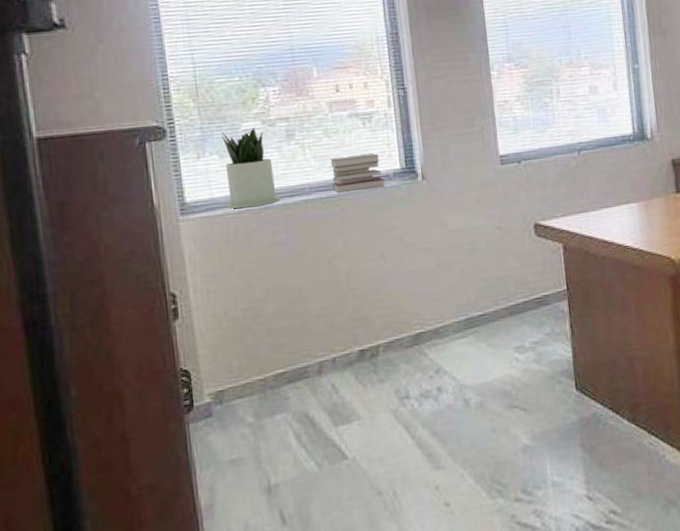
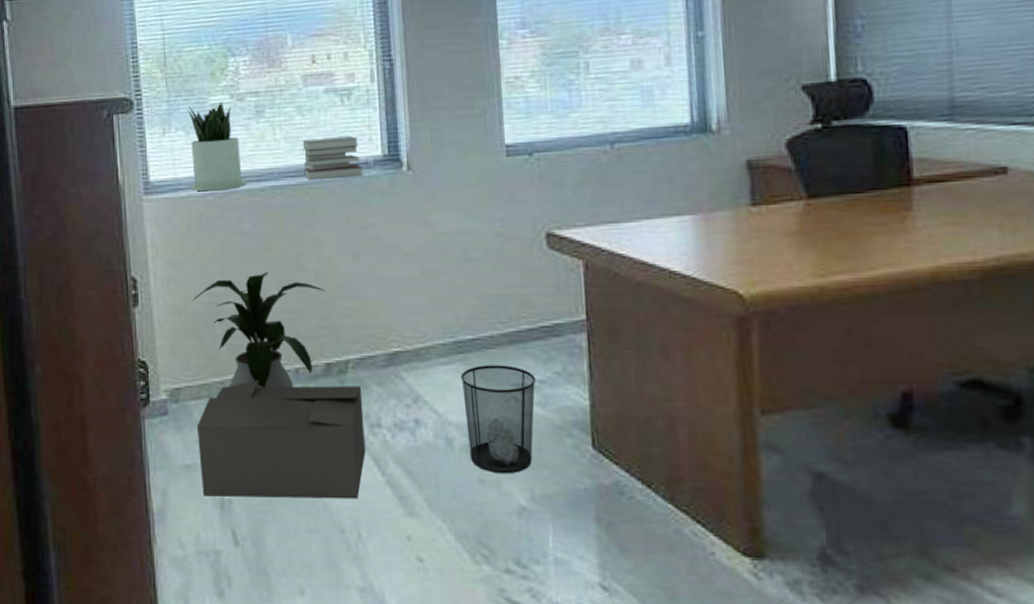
house plant: none [232,276,356,382] -> present [192,272,325,387]
cardboard box: none [242,365,398,485] -> present [197,379,366,499]
waste bin: none [473,333,532,422] -> present [460,365,536,474]

